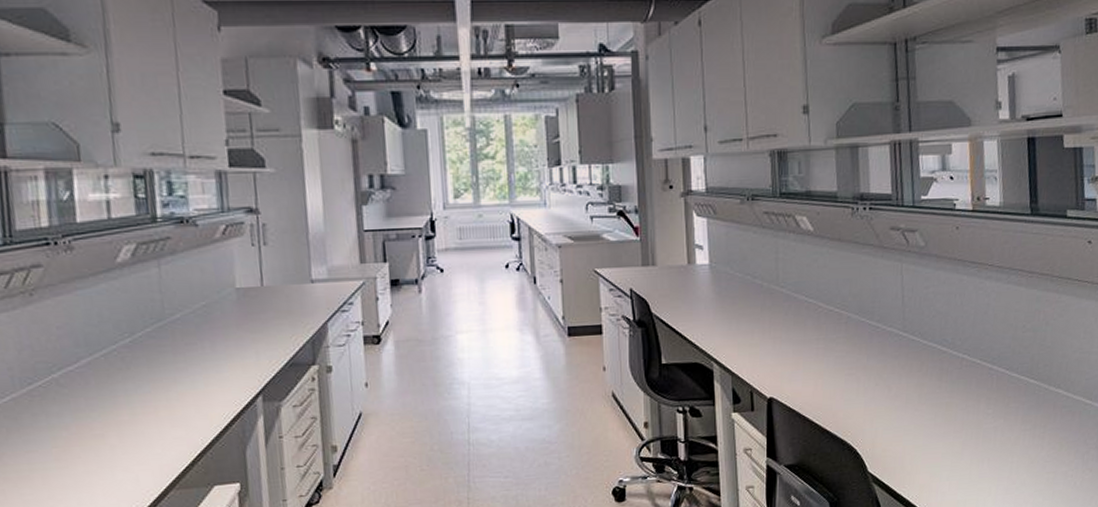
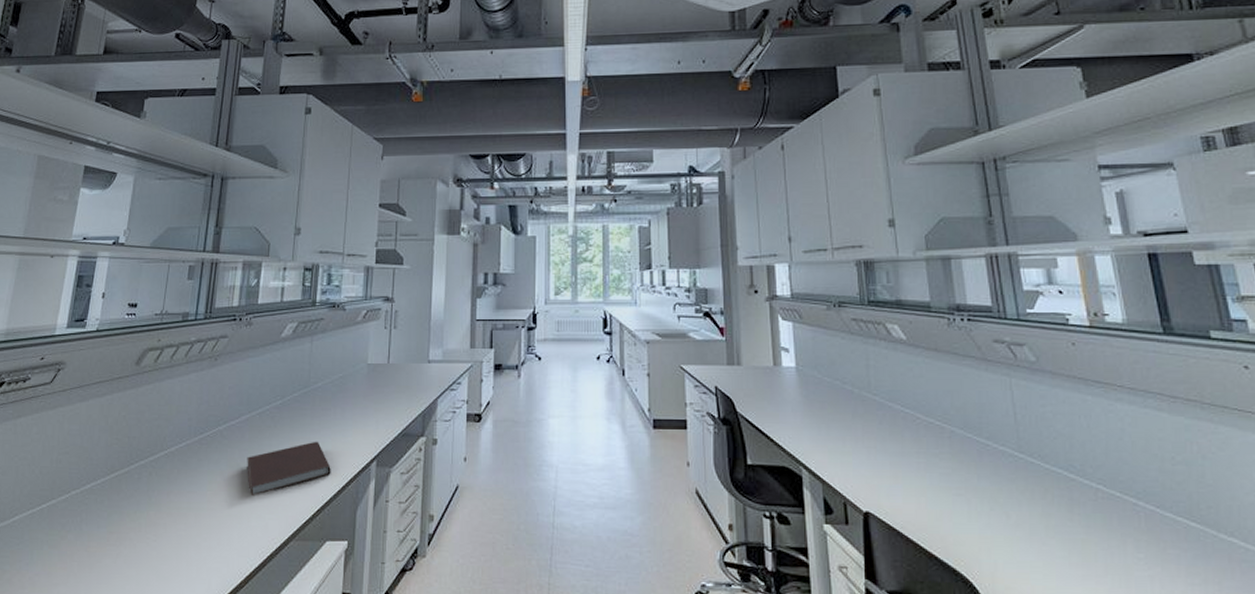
notebook: none [97,380,209,447] -> present [247,441,331,495]

